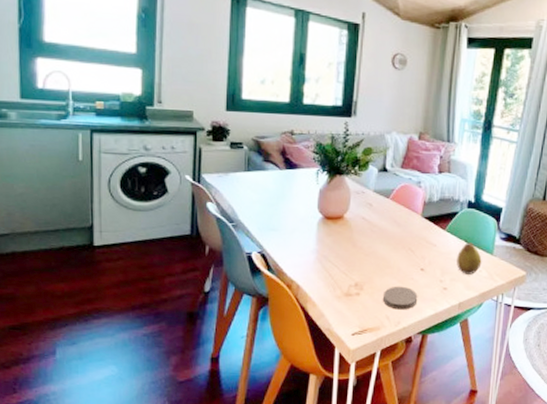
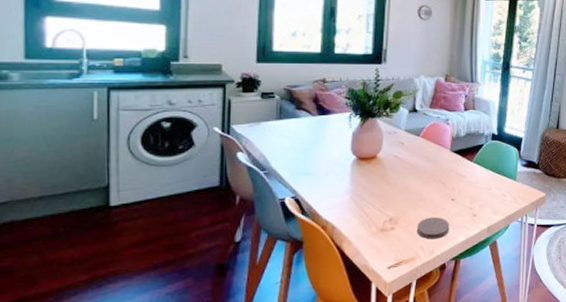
fruit: present [457,240,482,275] -> none [484,169,507,200]

